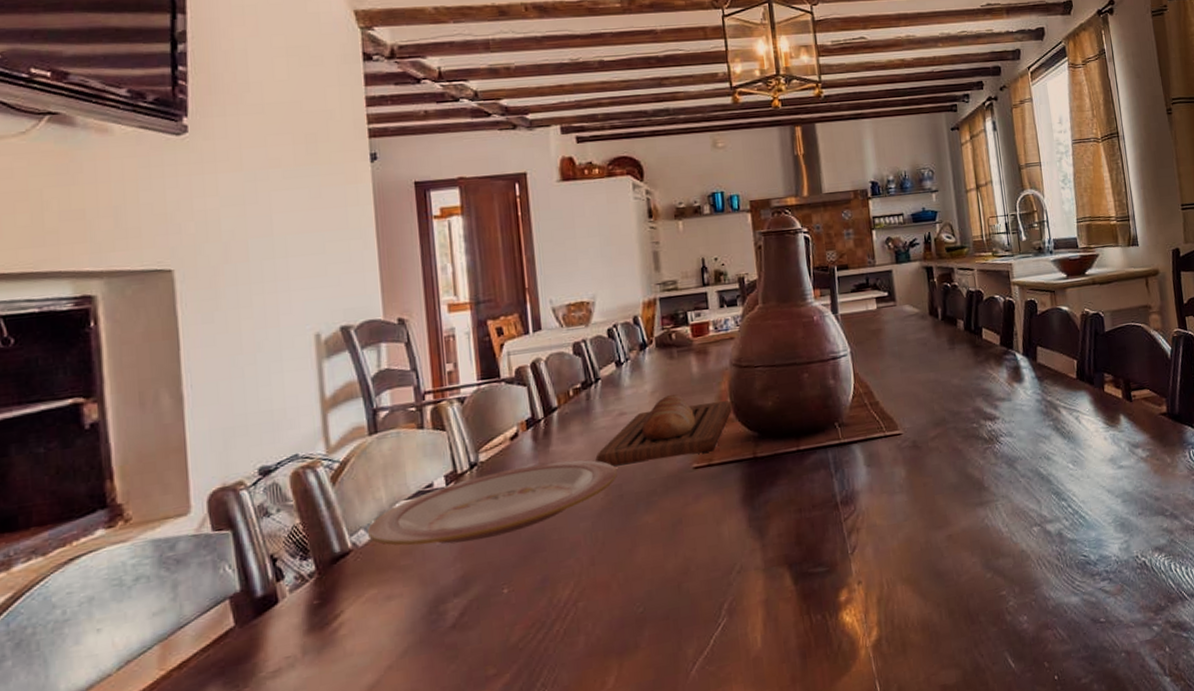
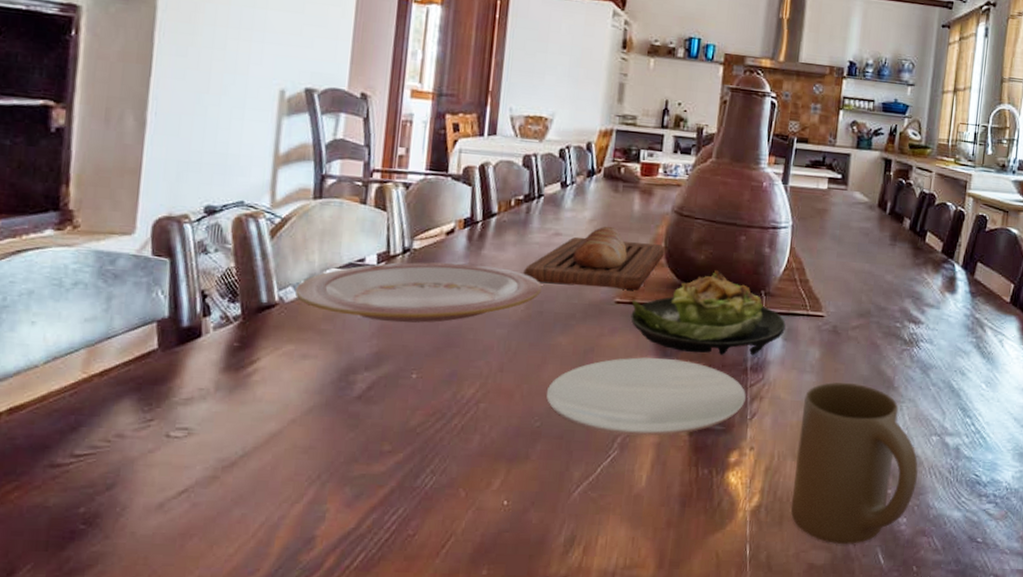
plate: none [642,510,843,603] -> present [546,357,746,437]
salad: none [710,413,867,502] -> present [631,270,786,356]
cup: none [899,492,1029,660] -> present [791,382,919,544]

